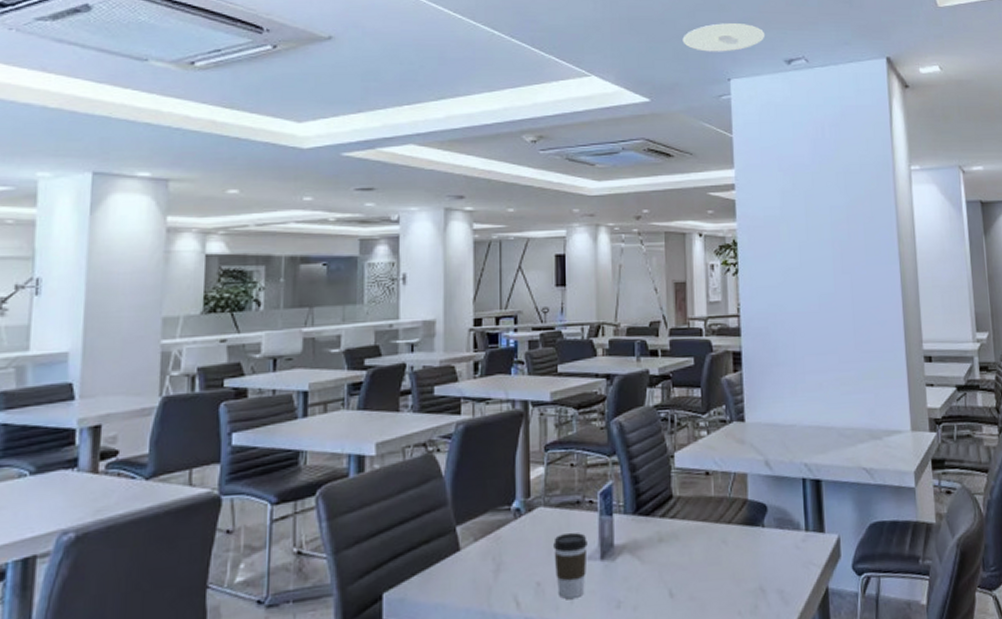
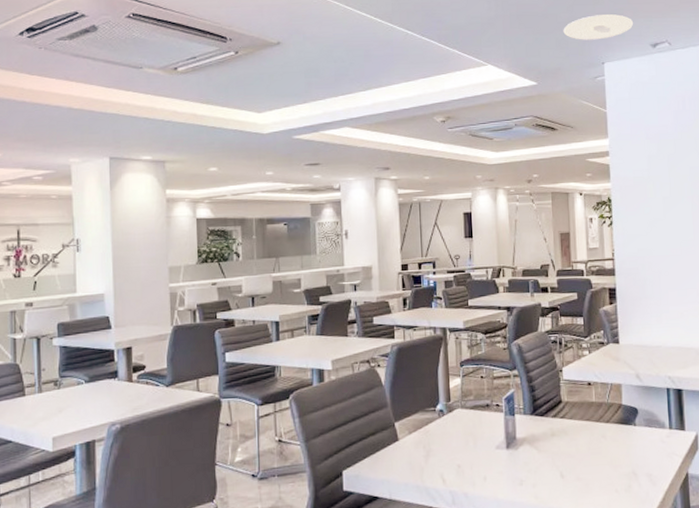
coffee cup: present [553,532,588,599] -> none [469,428,496,478]

